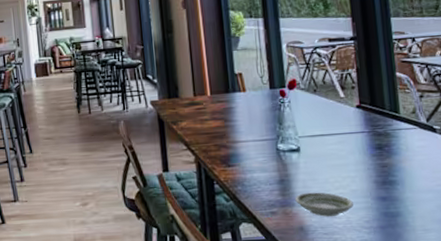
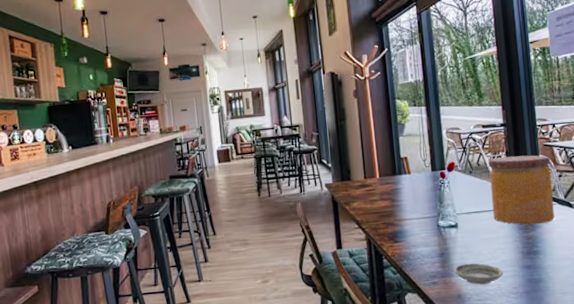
jar: none [336,72,415,151] -> present [488,155,554,225]

